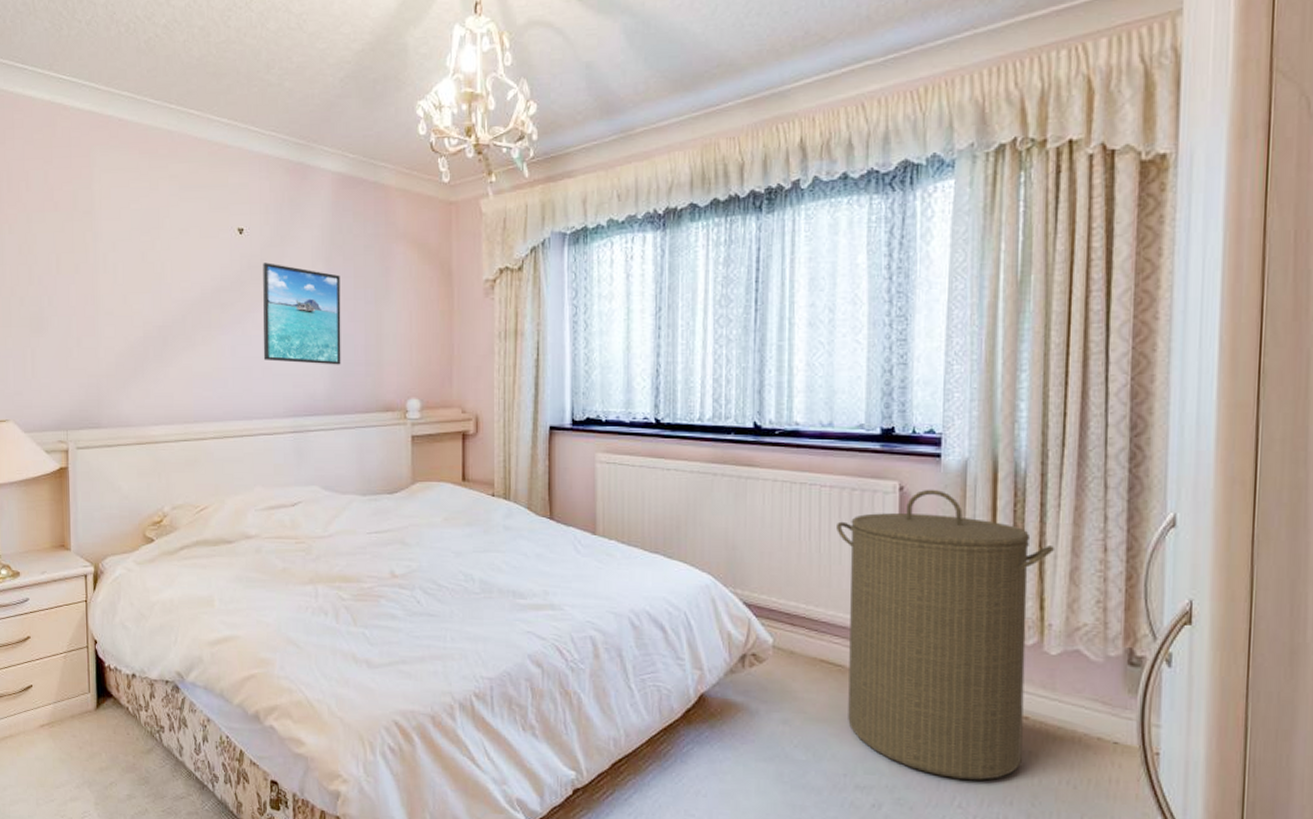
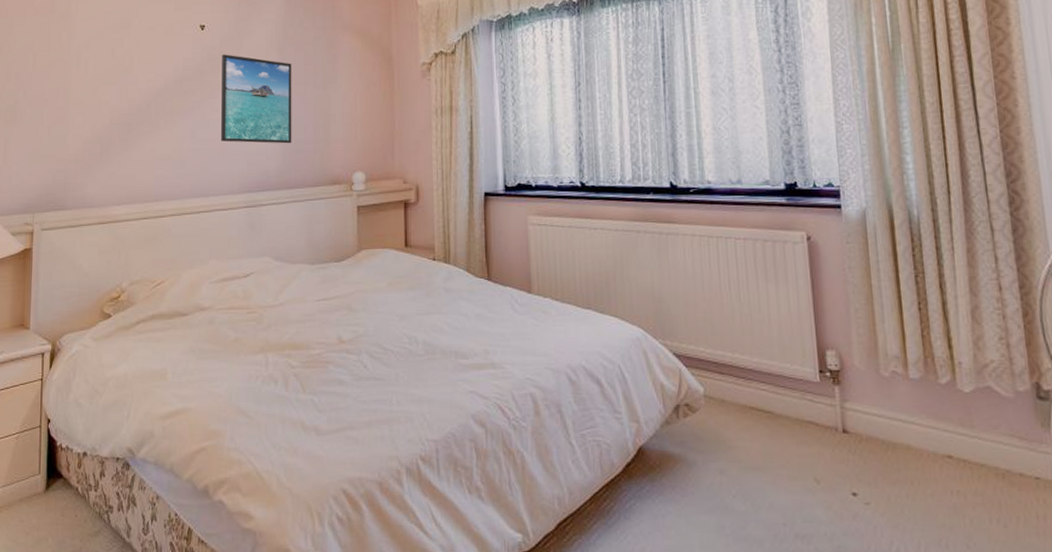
laundry hamper: present [837,489,1054,780] -> none [753,237,954,523]

